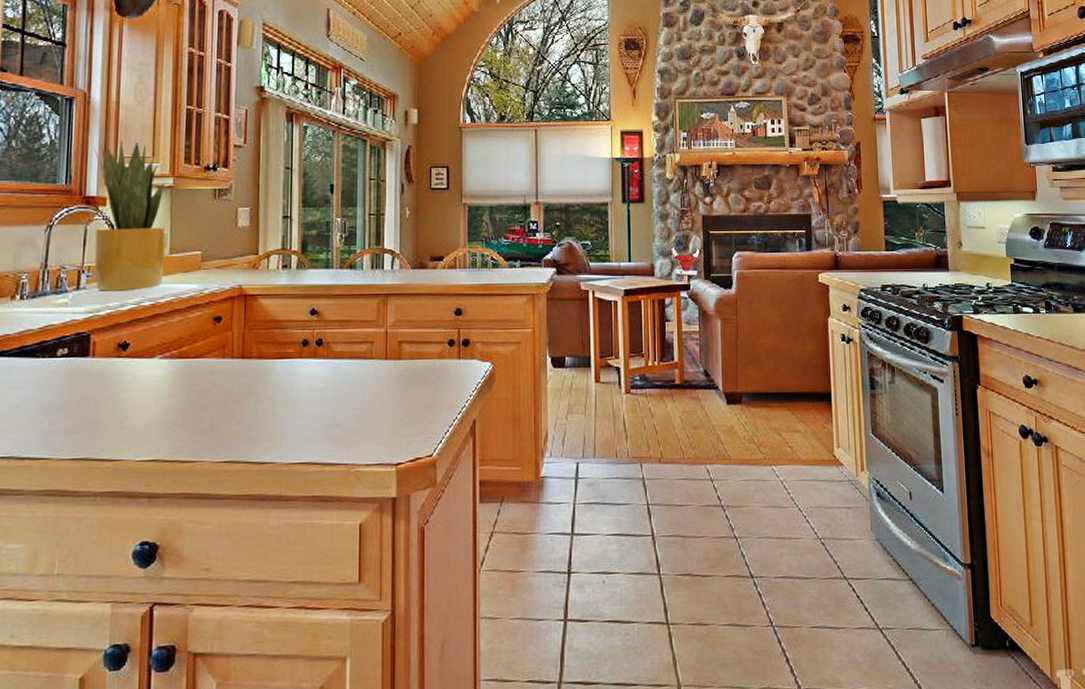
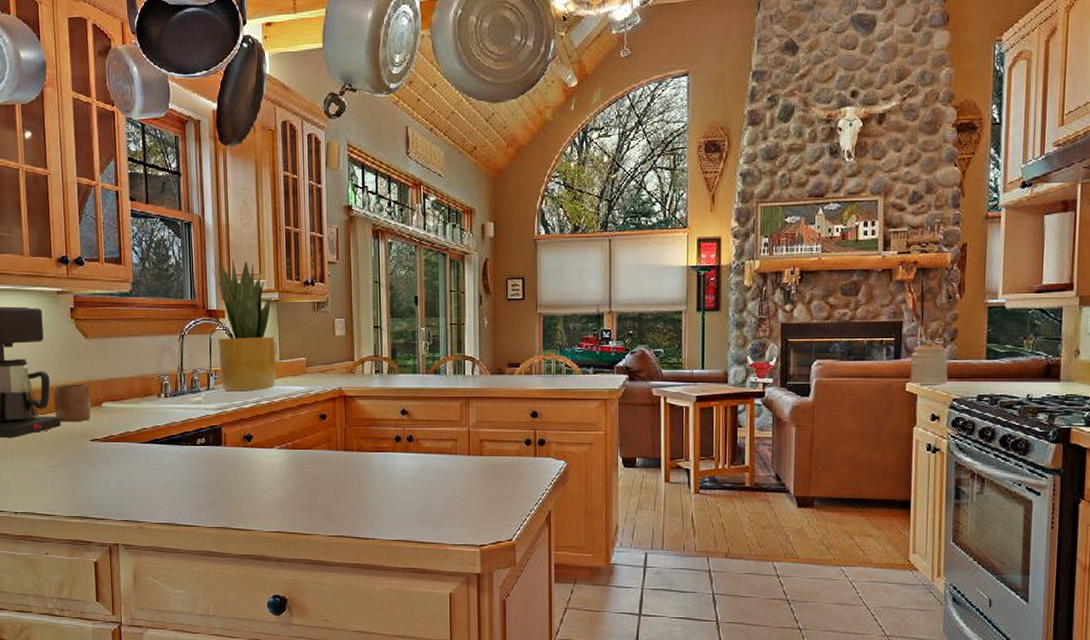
jar: none [820,231,854,275] -> present [910,339,948,384]

